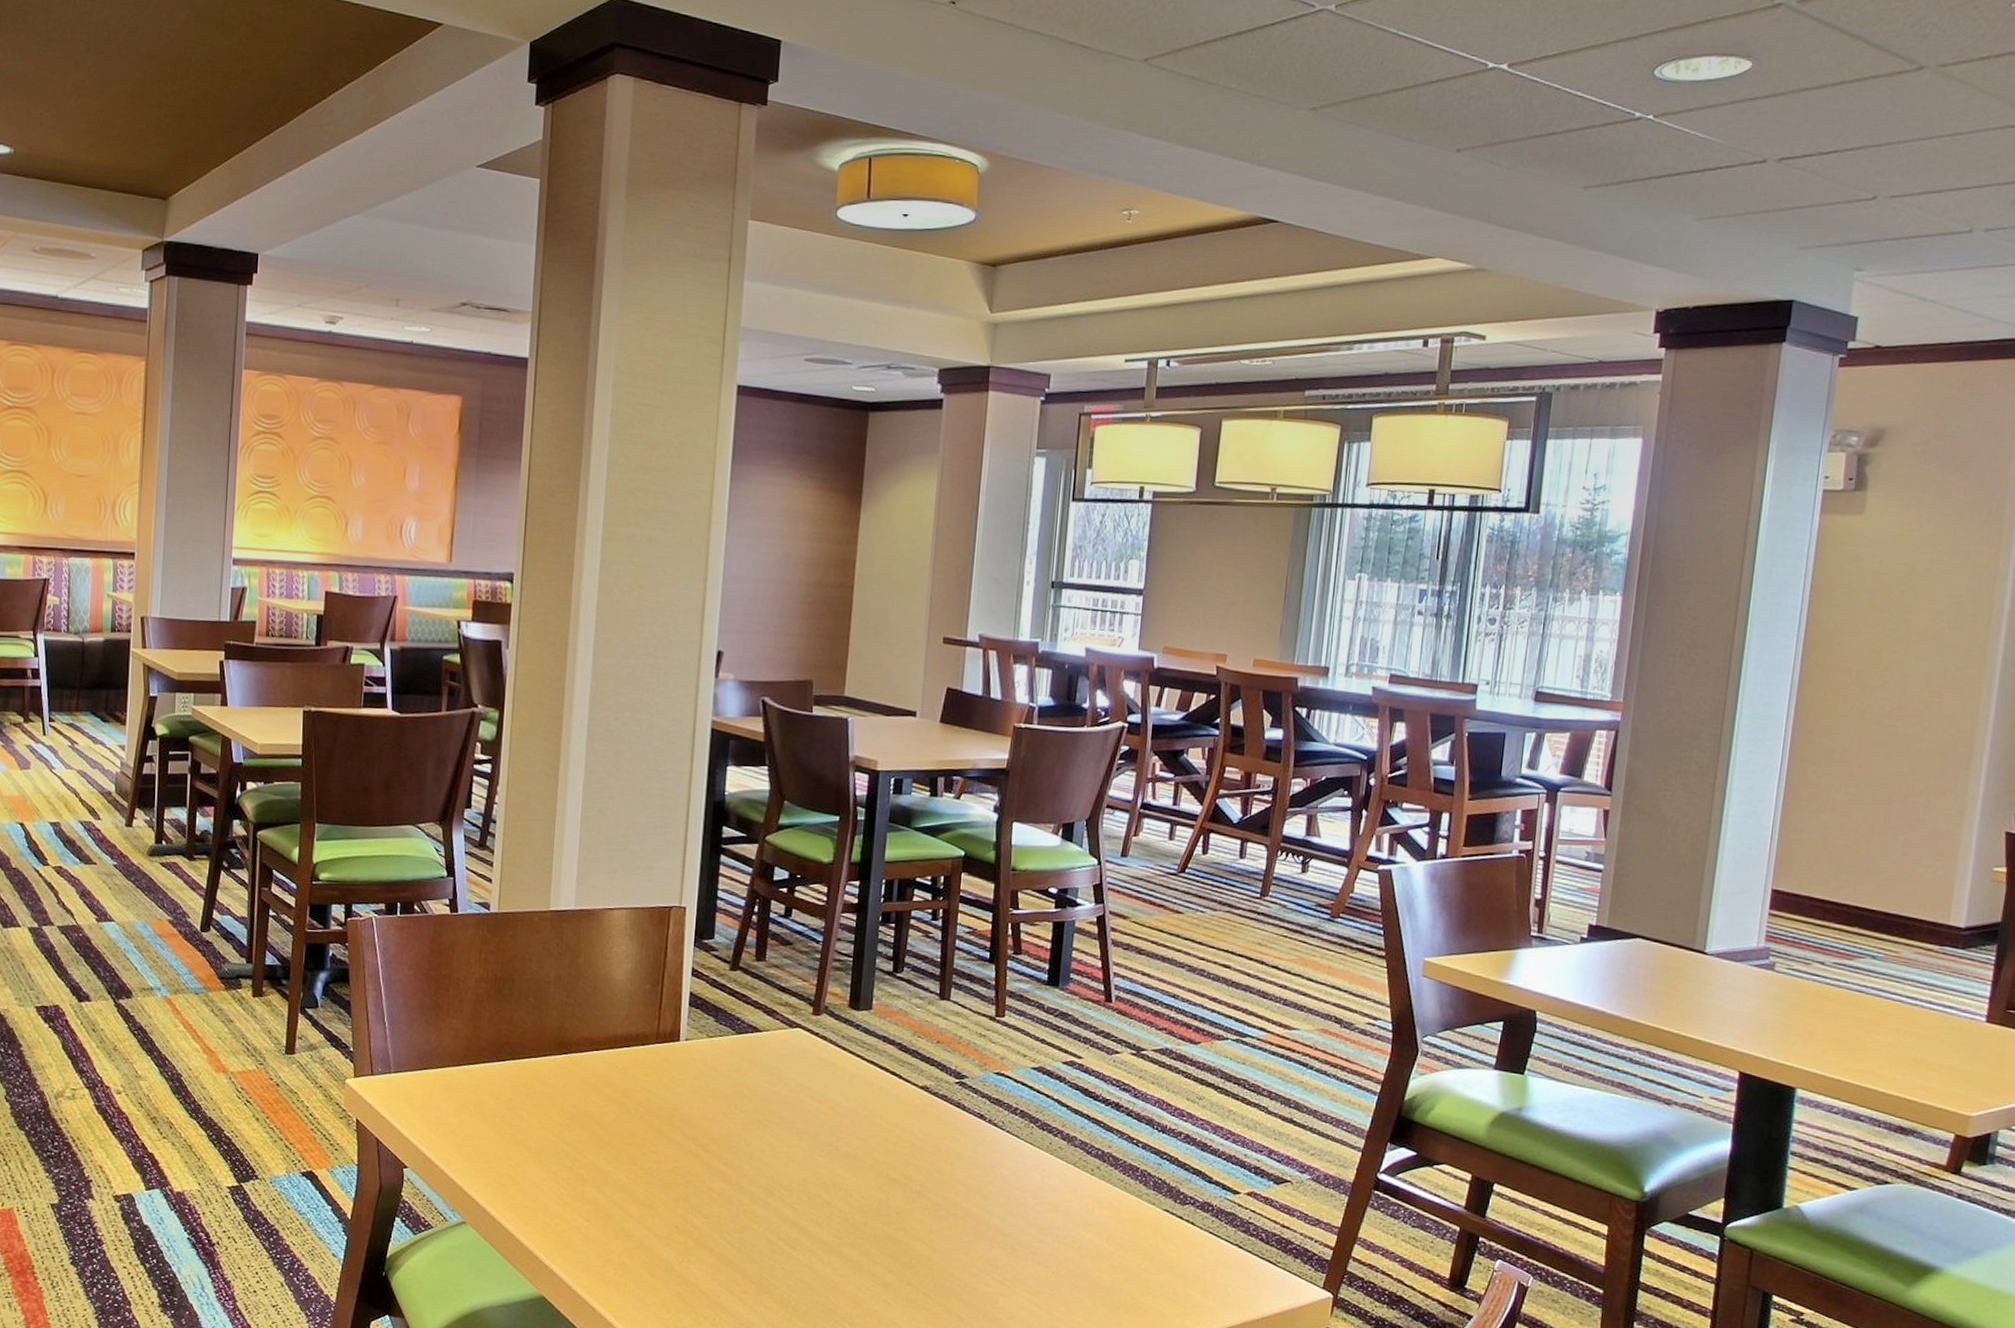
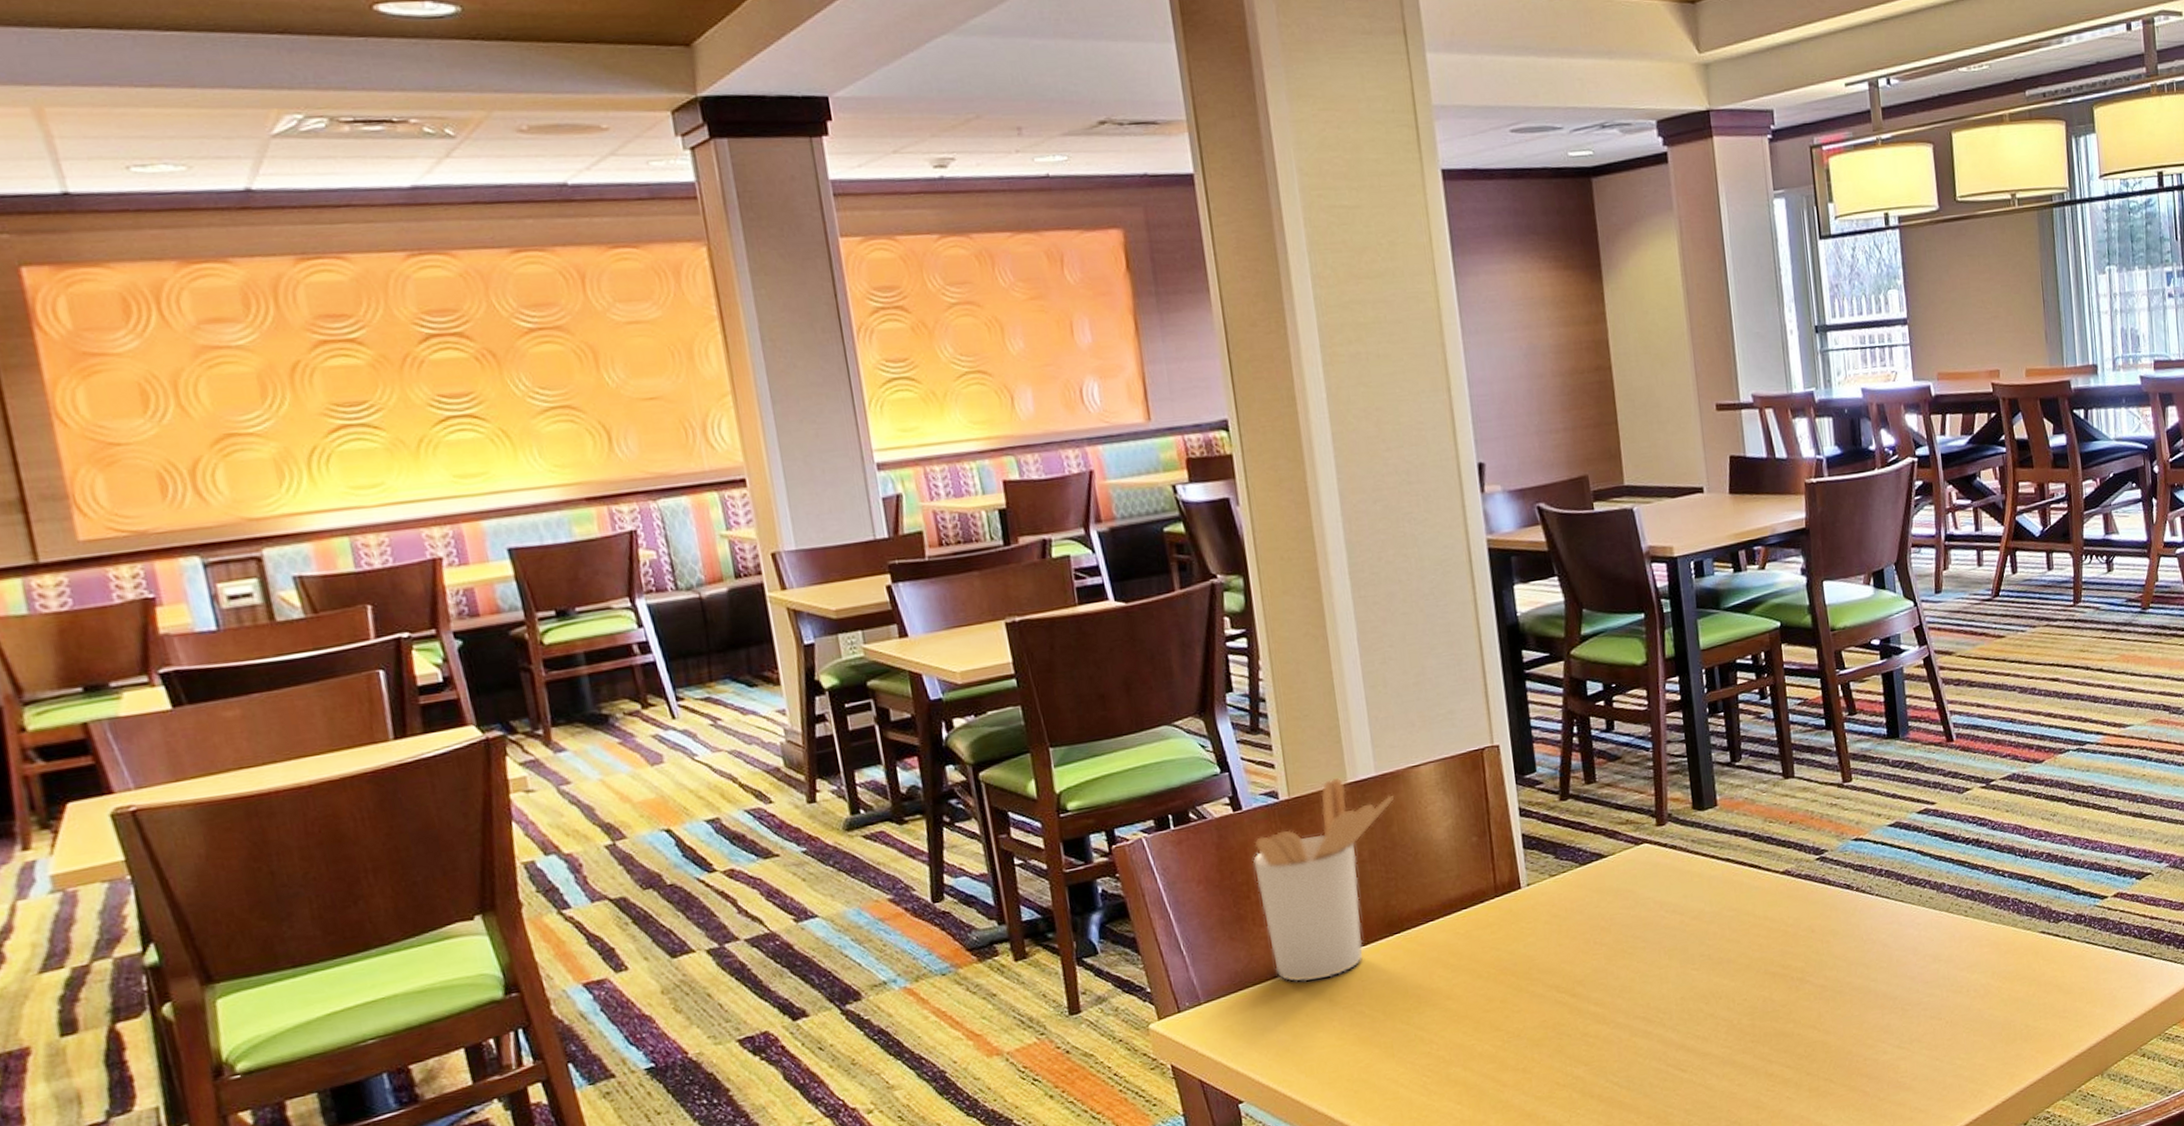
utensil holder: none [457,904,586,1078] -> present [1253,778,1394,983]

